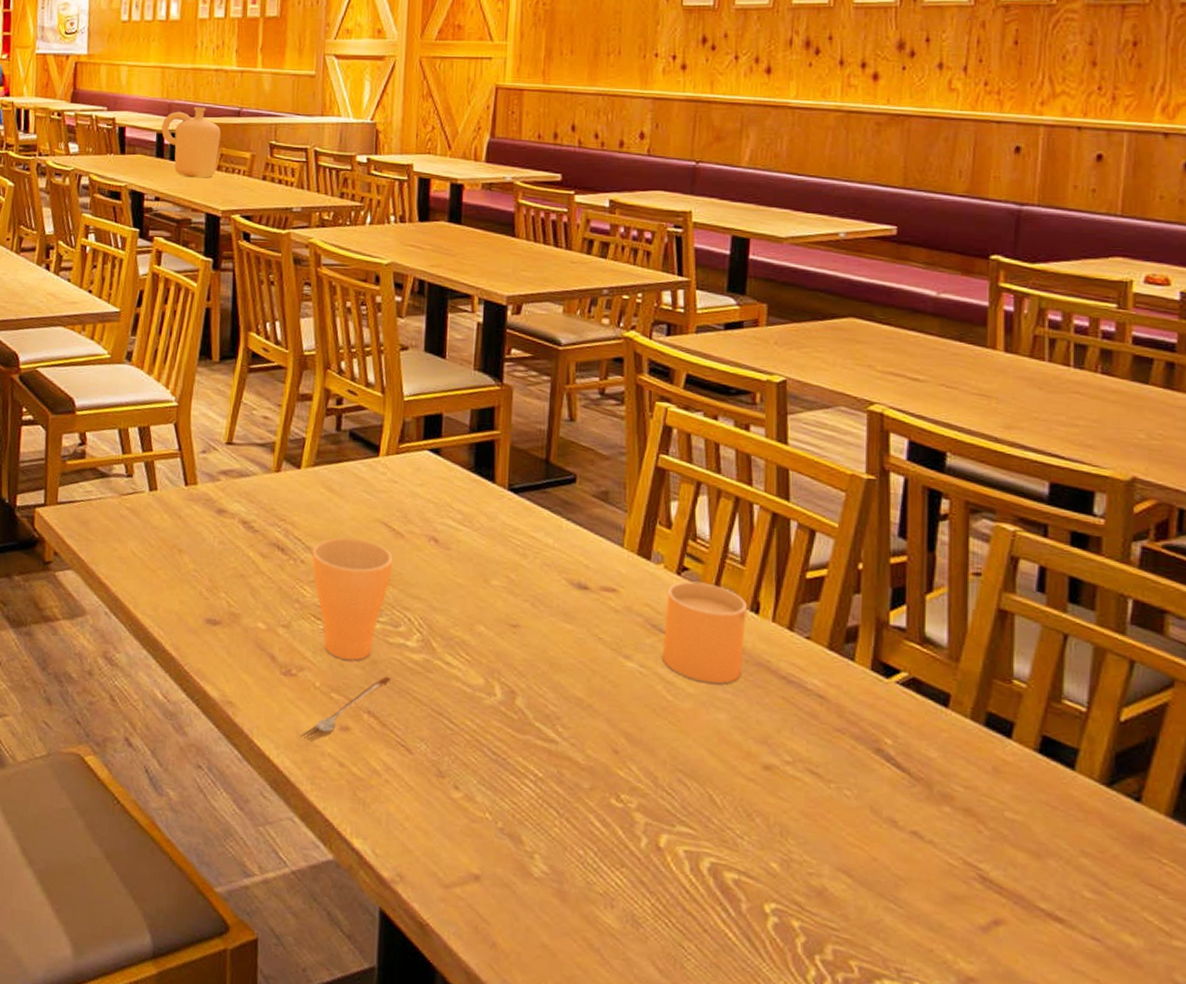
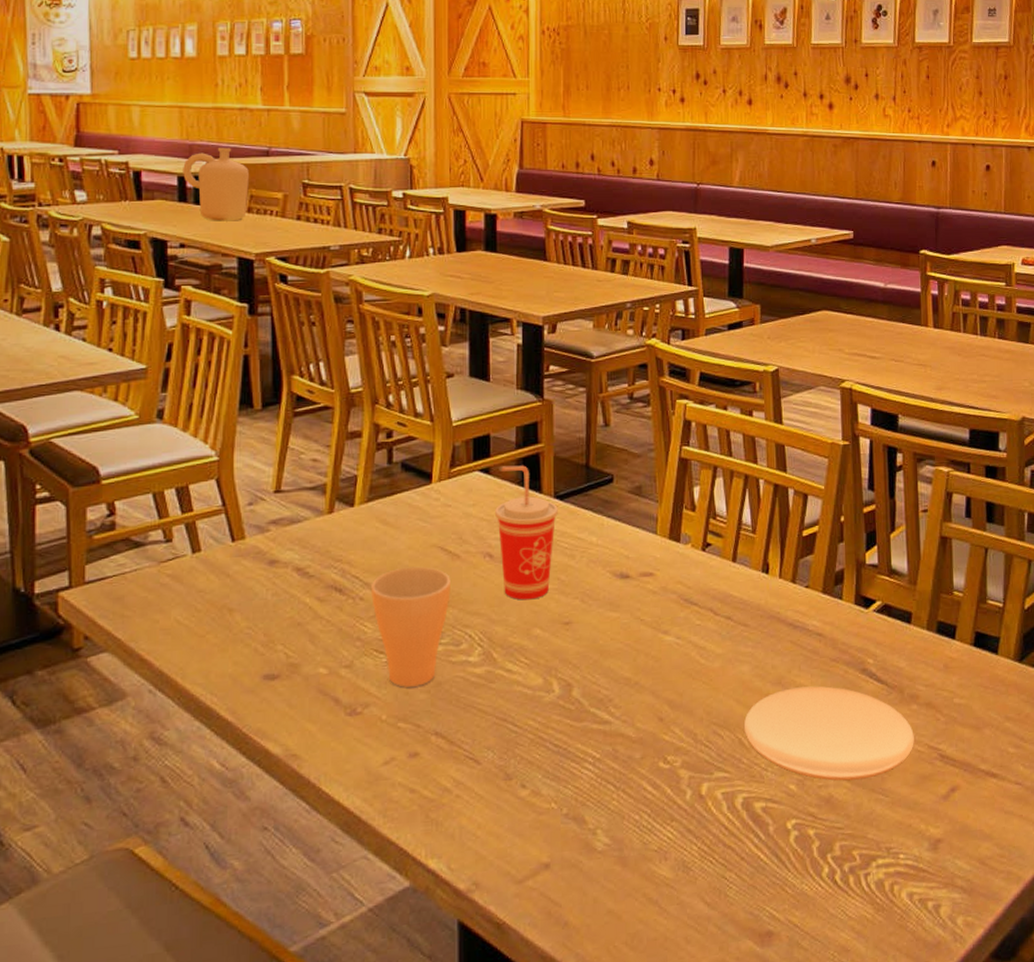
fork: present [300,677,392,742] -> none [369,696,457,775]
beverage cup: none [443,449,512,594] -> present [495,465,558,600]
mug: present [661,581,747,684] -> none [694,554,759,642]
plate: none [716,751,944,881] -> present [743,686,914,781]

